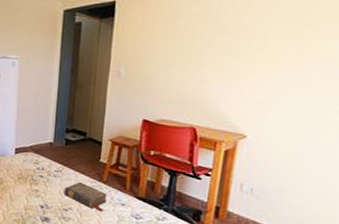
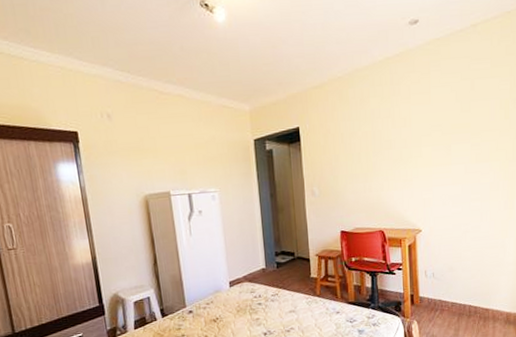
book: present [64,181,108,212] -> none [283,300,323,325]

